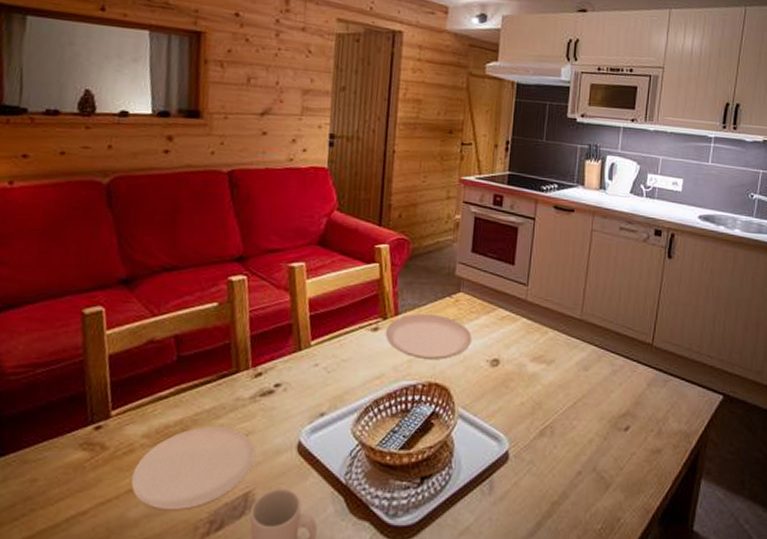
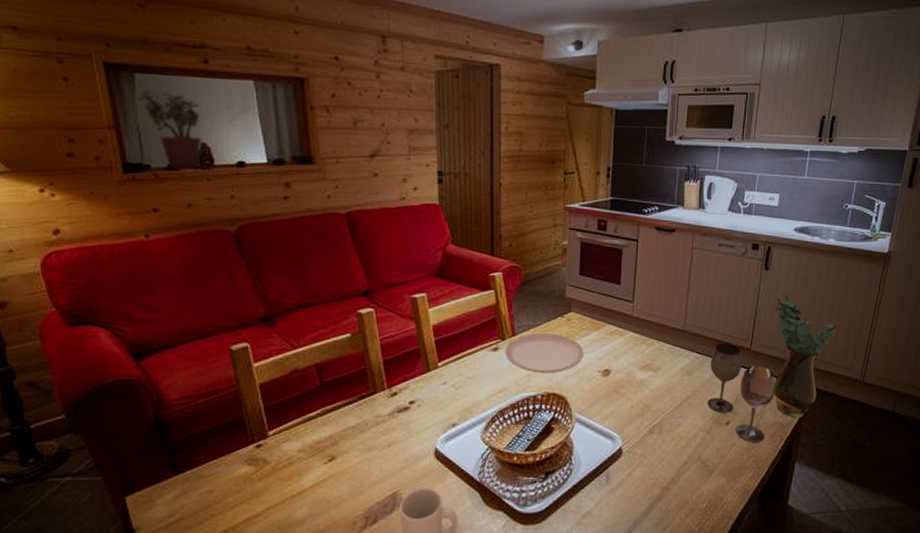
potted plant: none [25,32,89,116] -> present [137,89,201,169]
plate: present [131,425,256,511] -> none [294,439,399,510]
wineglass: none [604,336,679,453] -> present [707,343,775,442]
vase: none [677,286,745,426] -> present [773,295,838,417]

